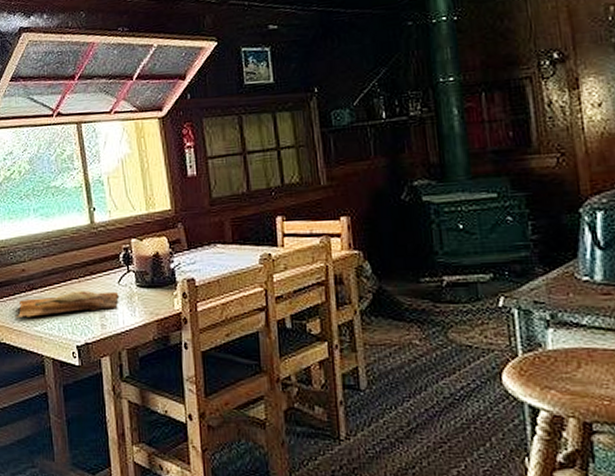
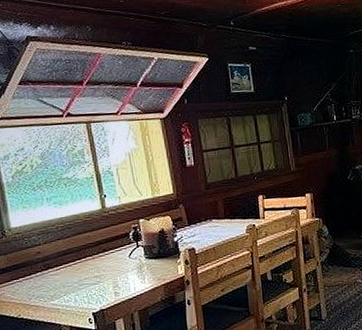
cutting board: present [16,291,119,318] -> none [33,264,130,295]

